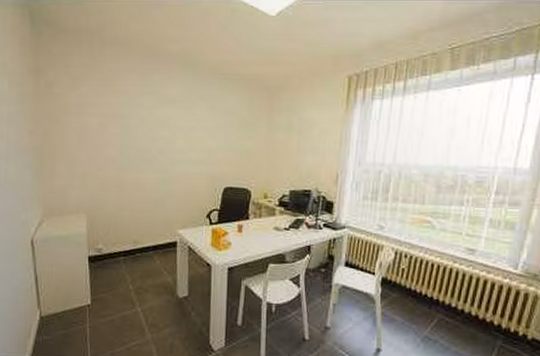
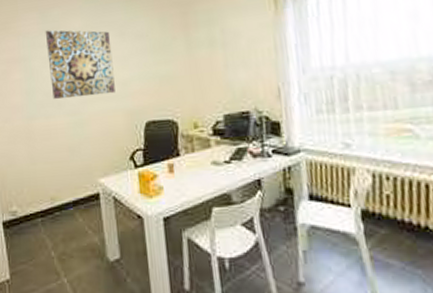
wall art: none [144,93,203,159] -> present [45,30,115,100]

